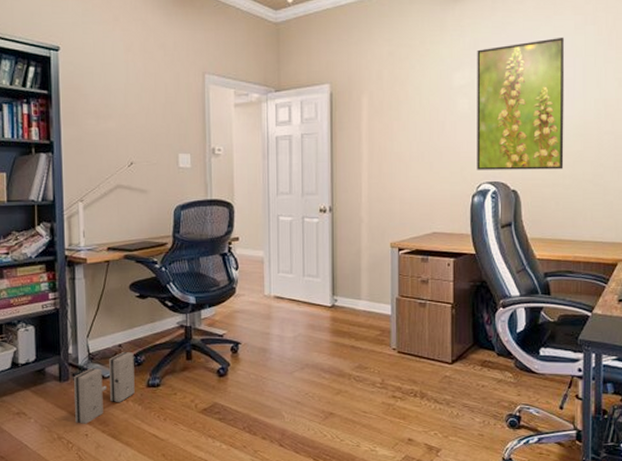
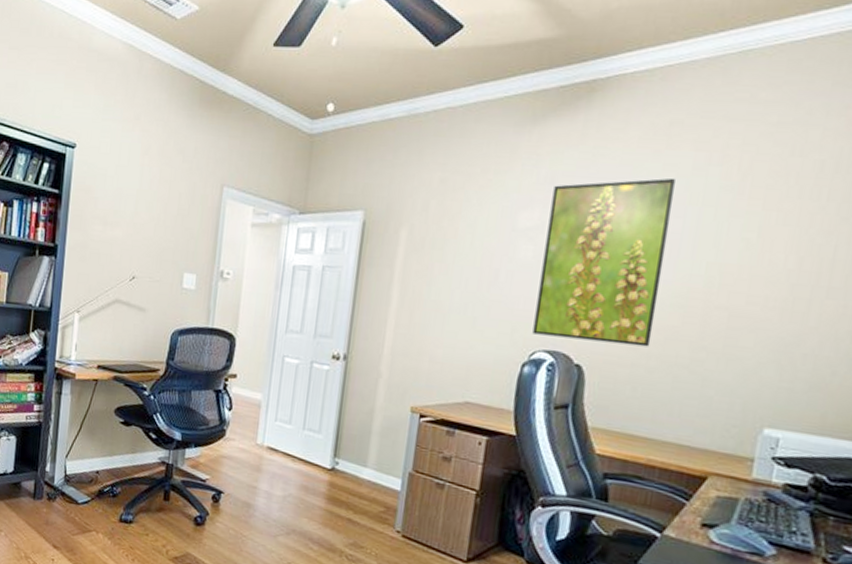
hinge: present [73,351,135,424] -> none [44,479,110,549]

